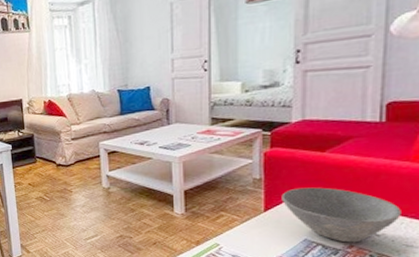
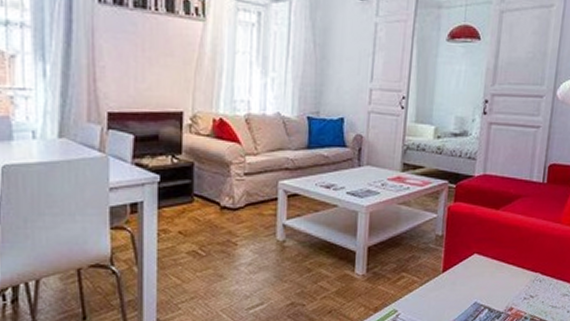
bowl: present [281,187,401,243] -> none [459,246,551,305]

